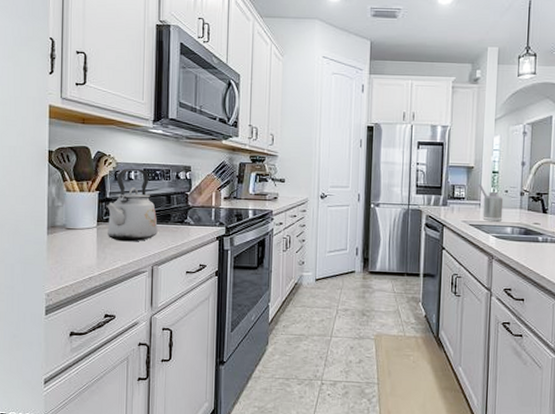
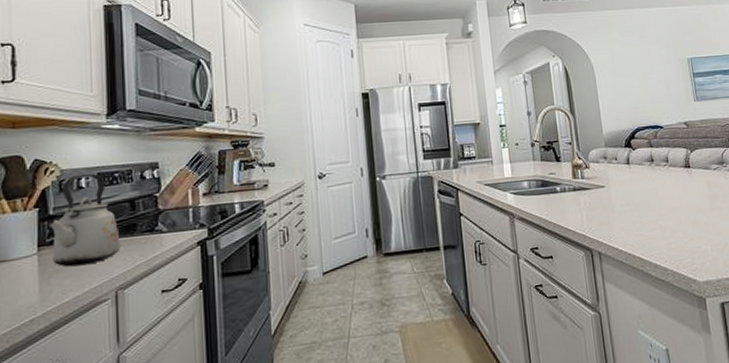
soap dispenser: present [479,184,504,222] -> none [488,140,518,178]

